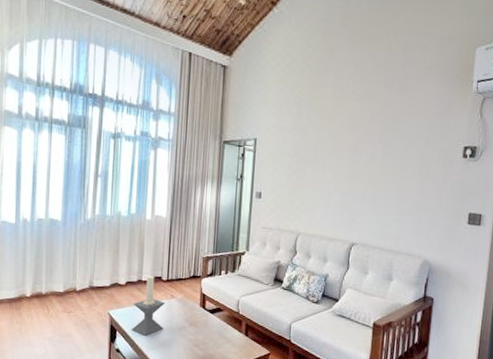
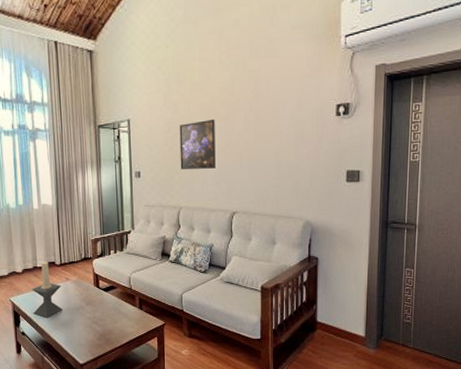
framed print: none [303,147,343,197] -> present [179,119,216,169]

